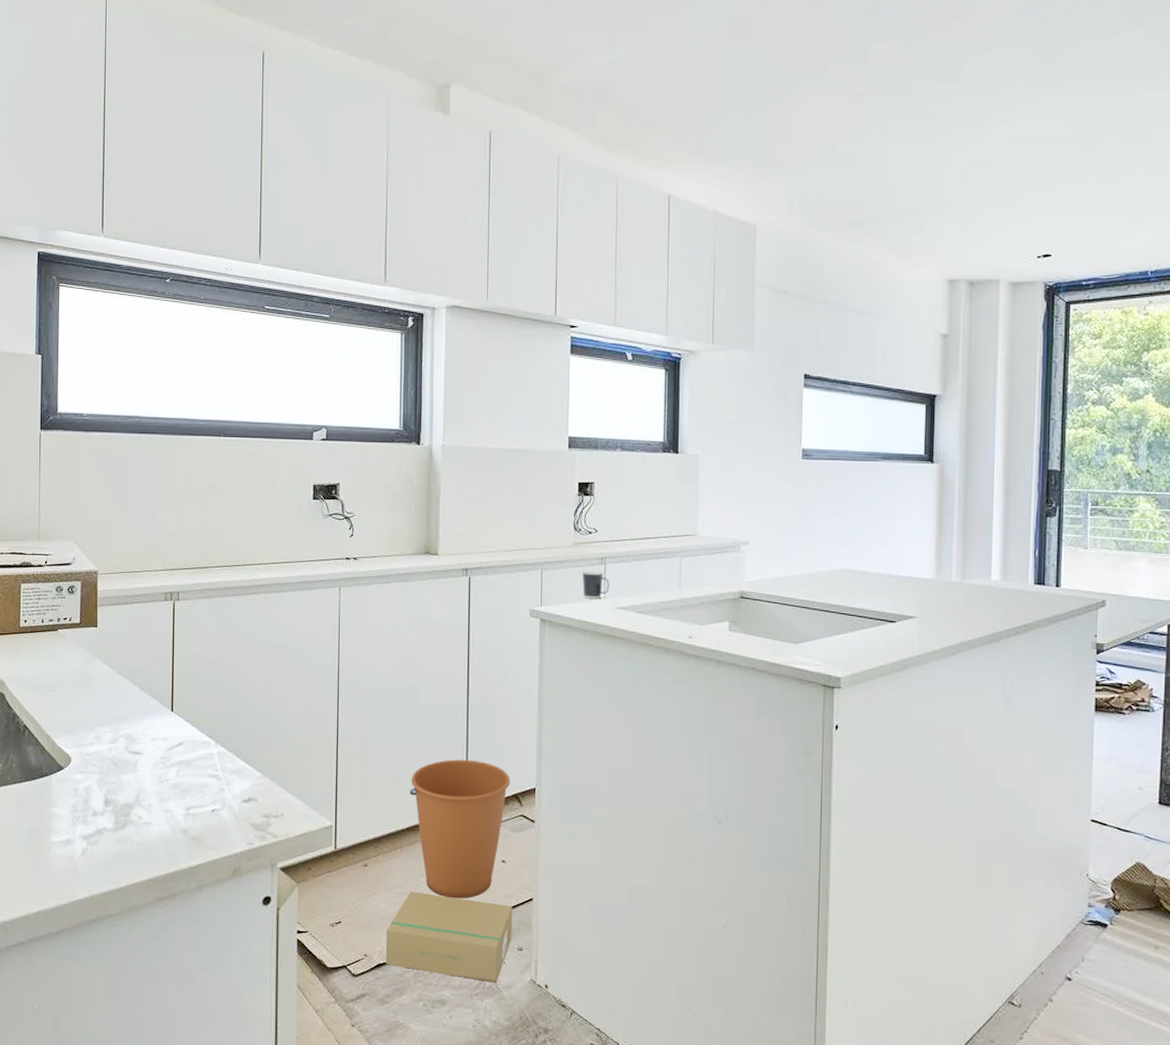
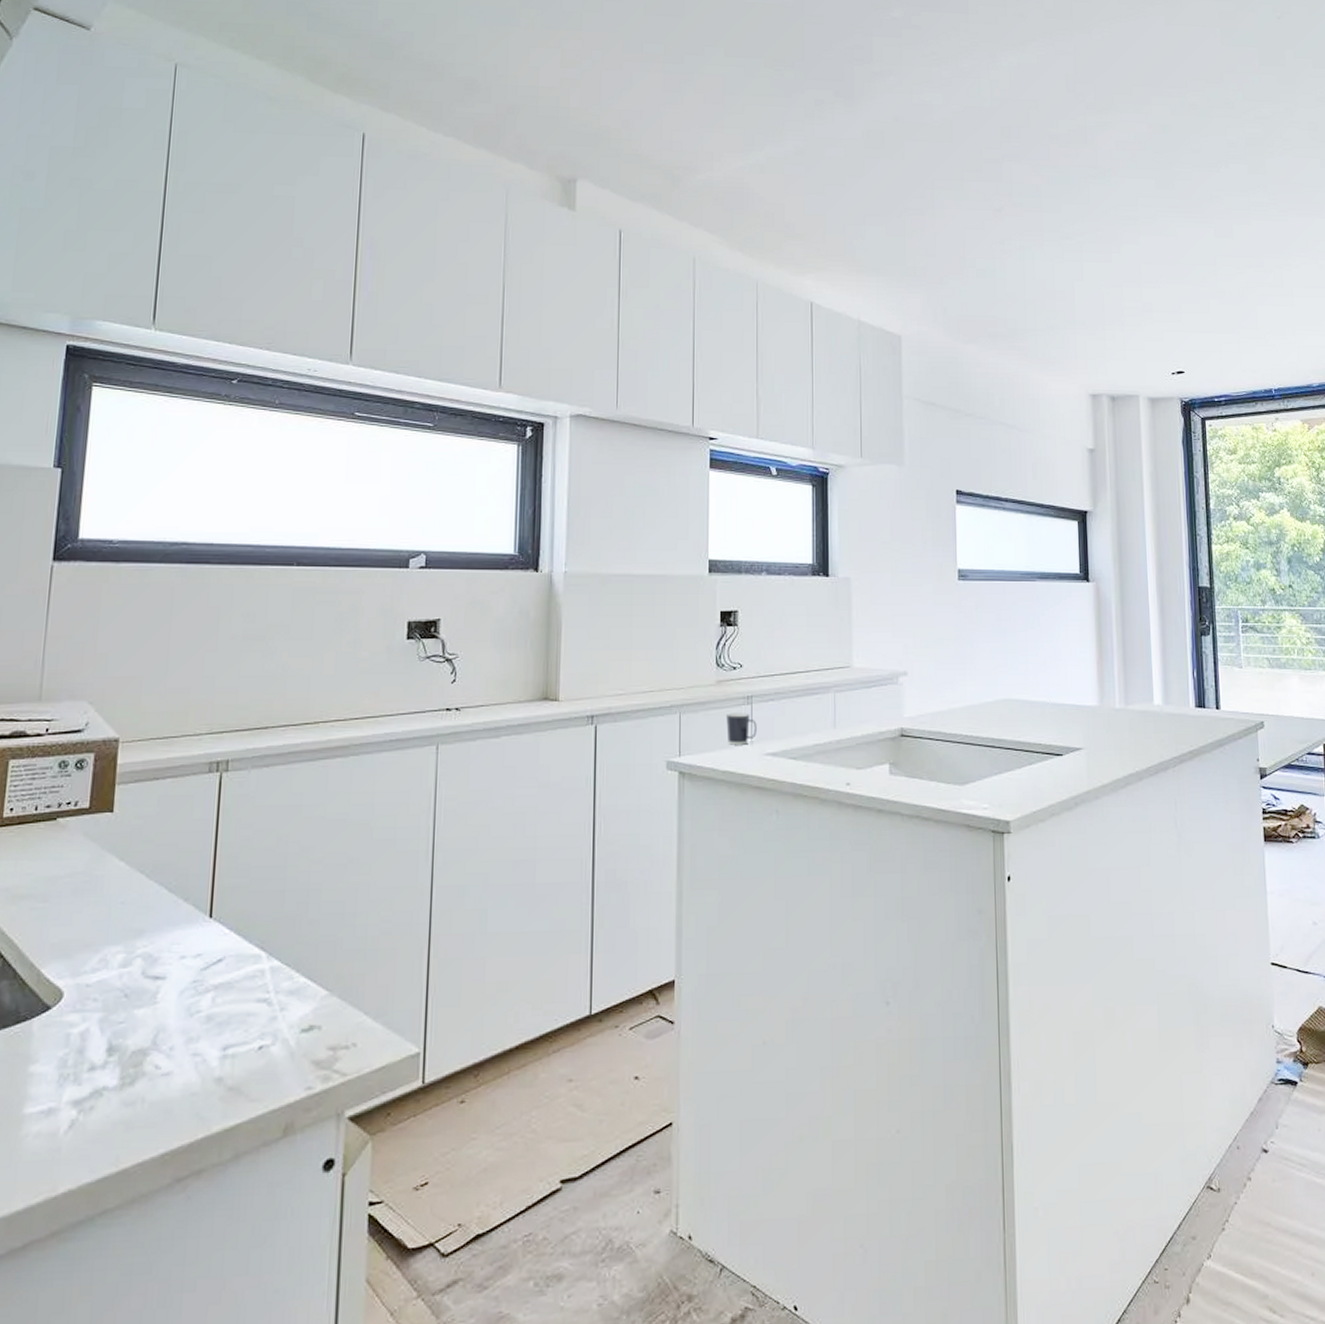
box: present [385,891,513,983] -> none [485,1130,648,1242]
bucket: present [409,759,511,899] -> none [520,950,645,1134]

